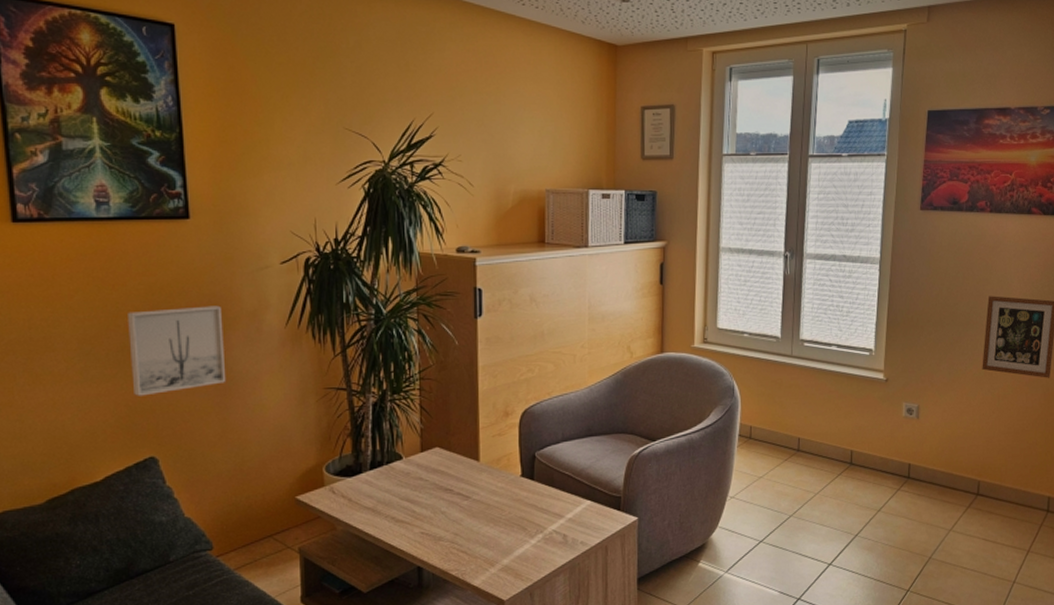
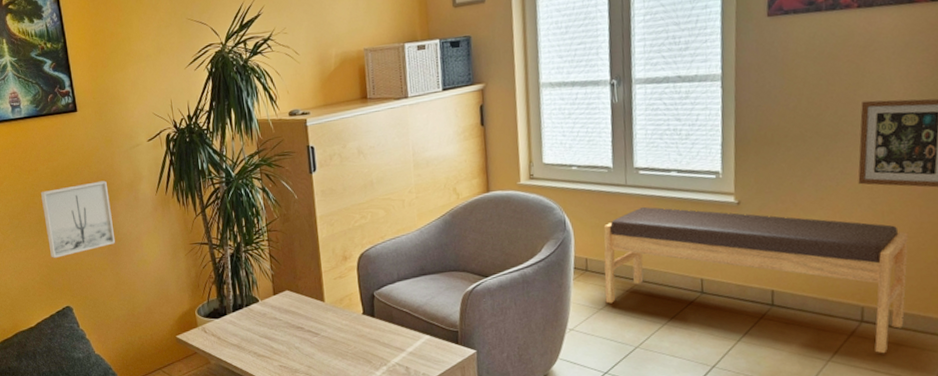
bench: none [765,378,1017,524] -> present [603,206,909,354]

